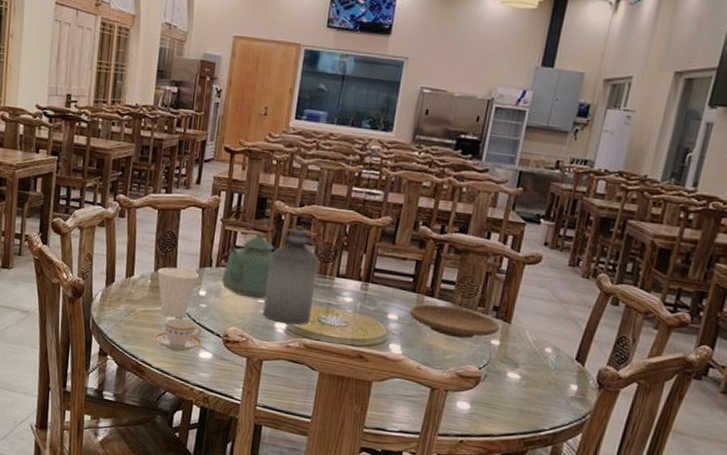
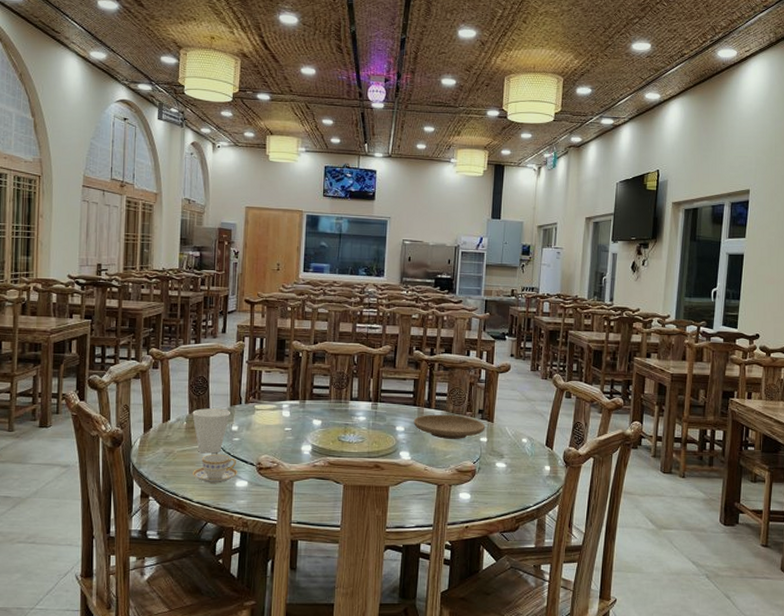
kettle: present [222,218,276,299] -> none [252,356,296,427]
bottle: present [263,225,319,325] -> none [290,360,334,447]

